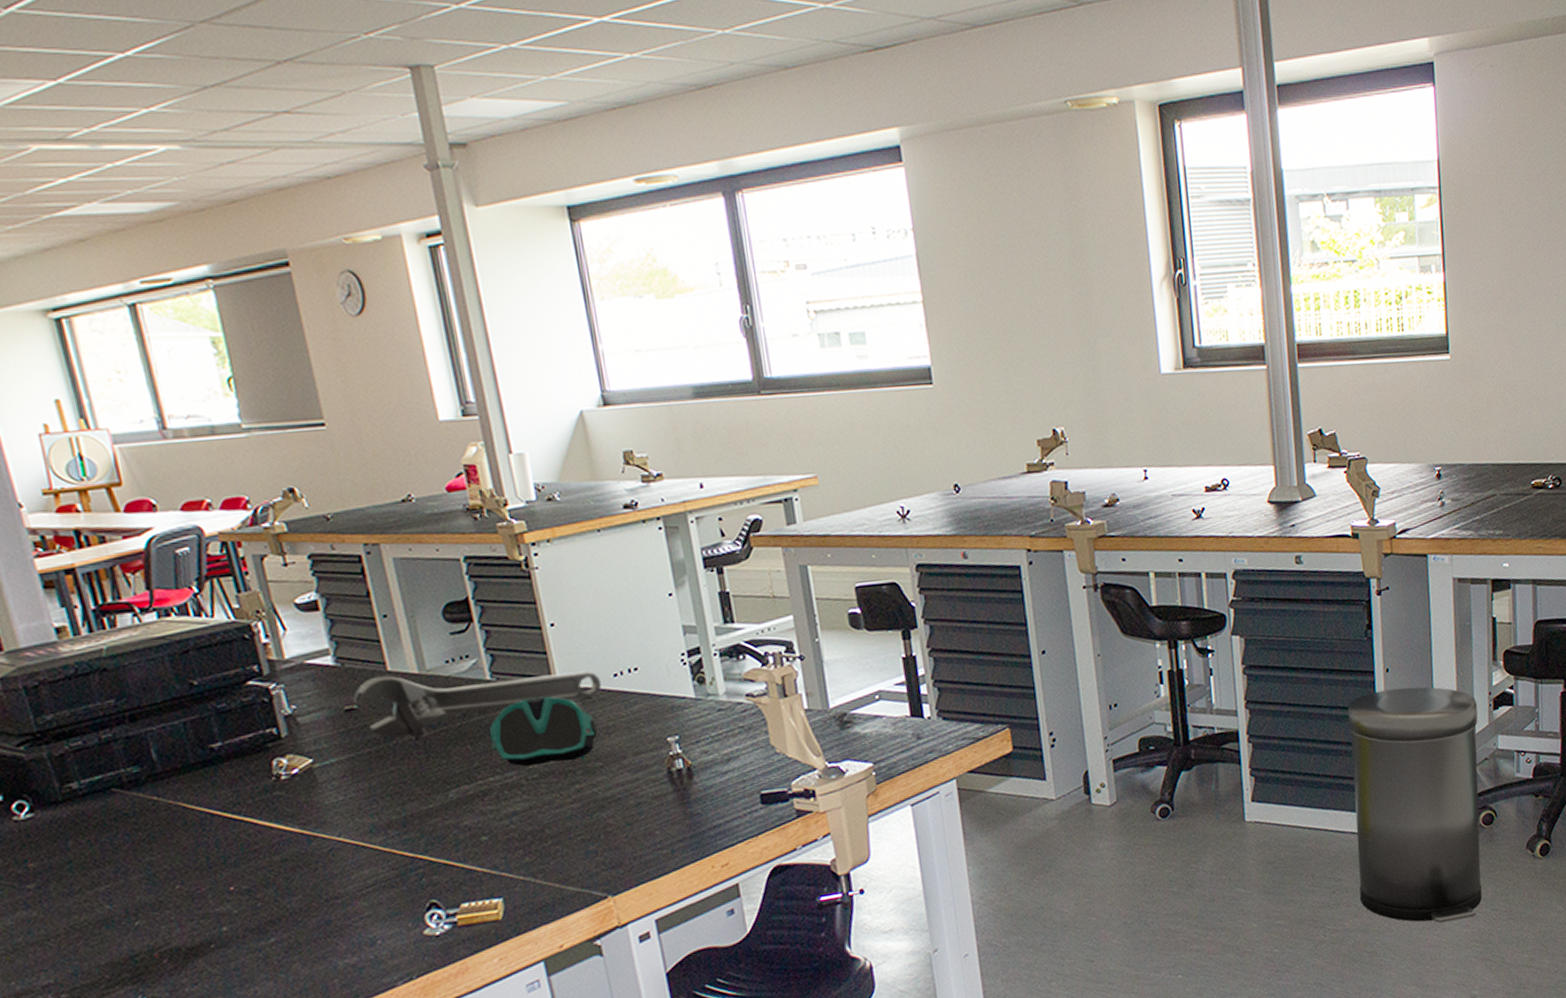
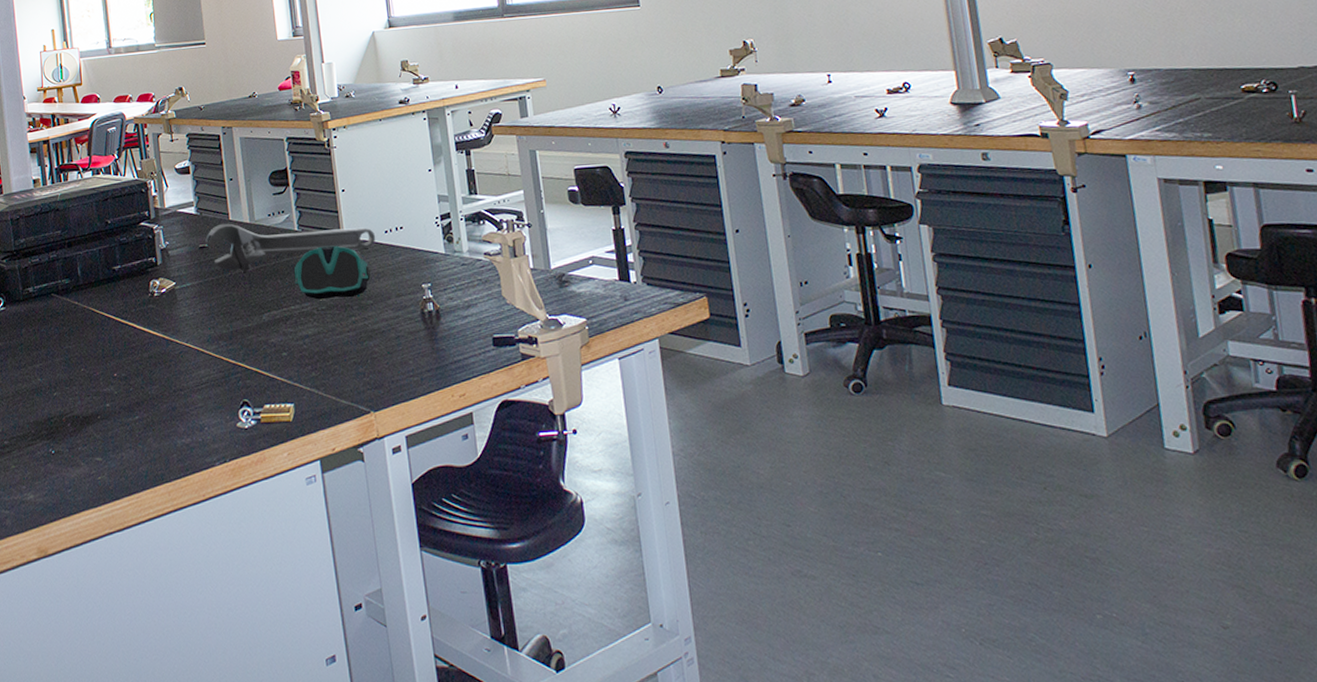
pedal bin: present [1347,686,1482,923] -> none [1047,284,1226,537]

